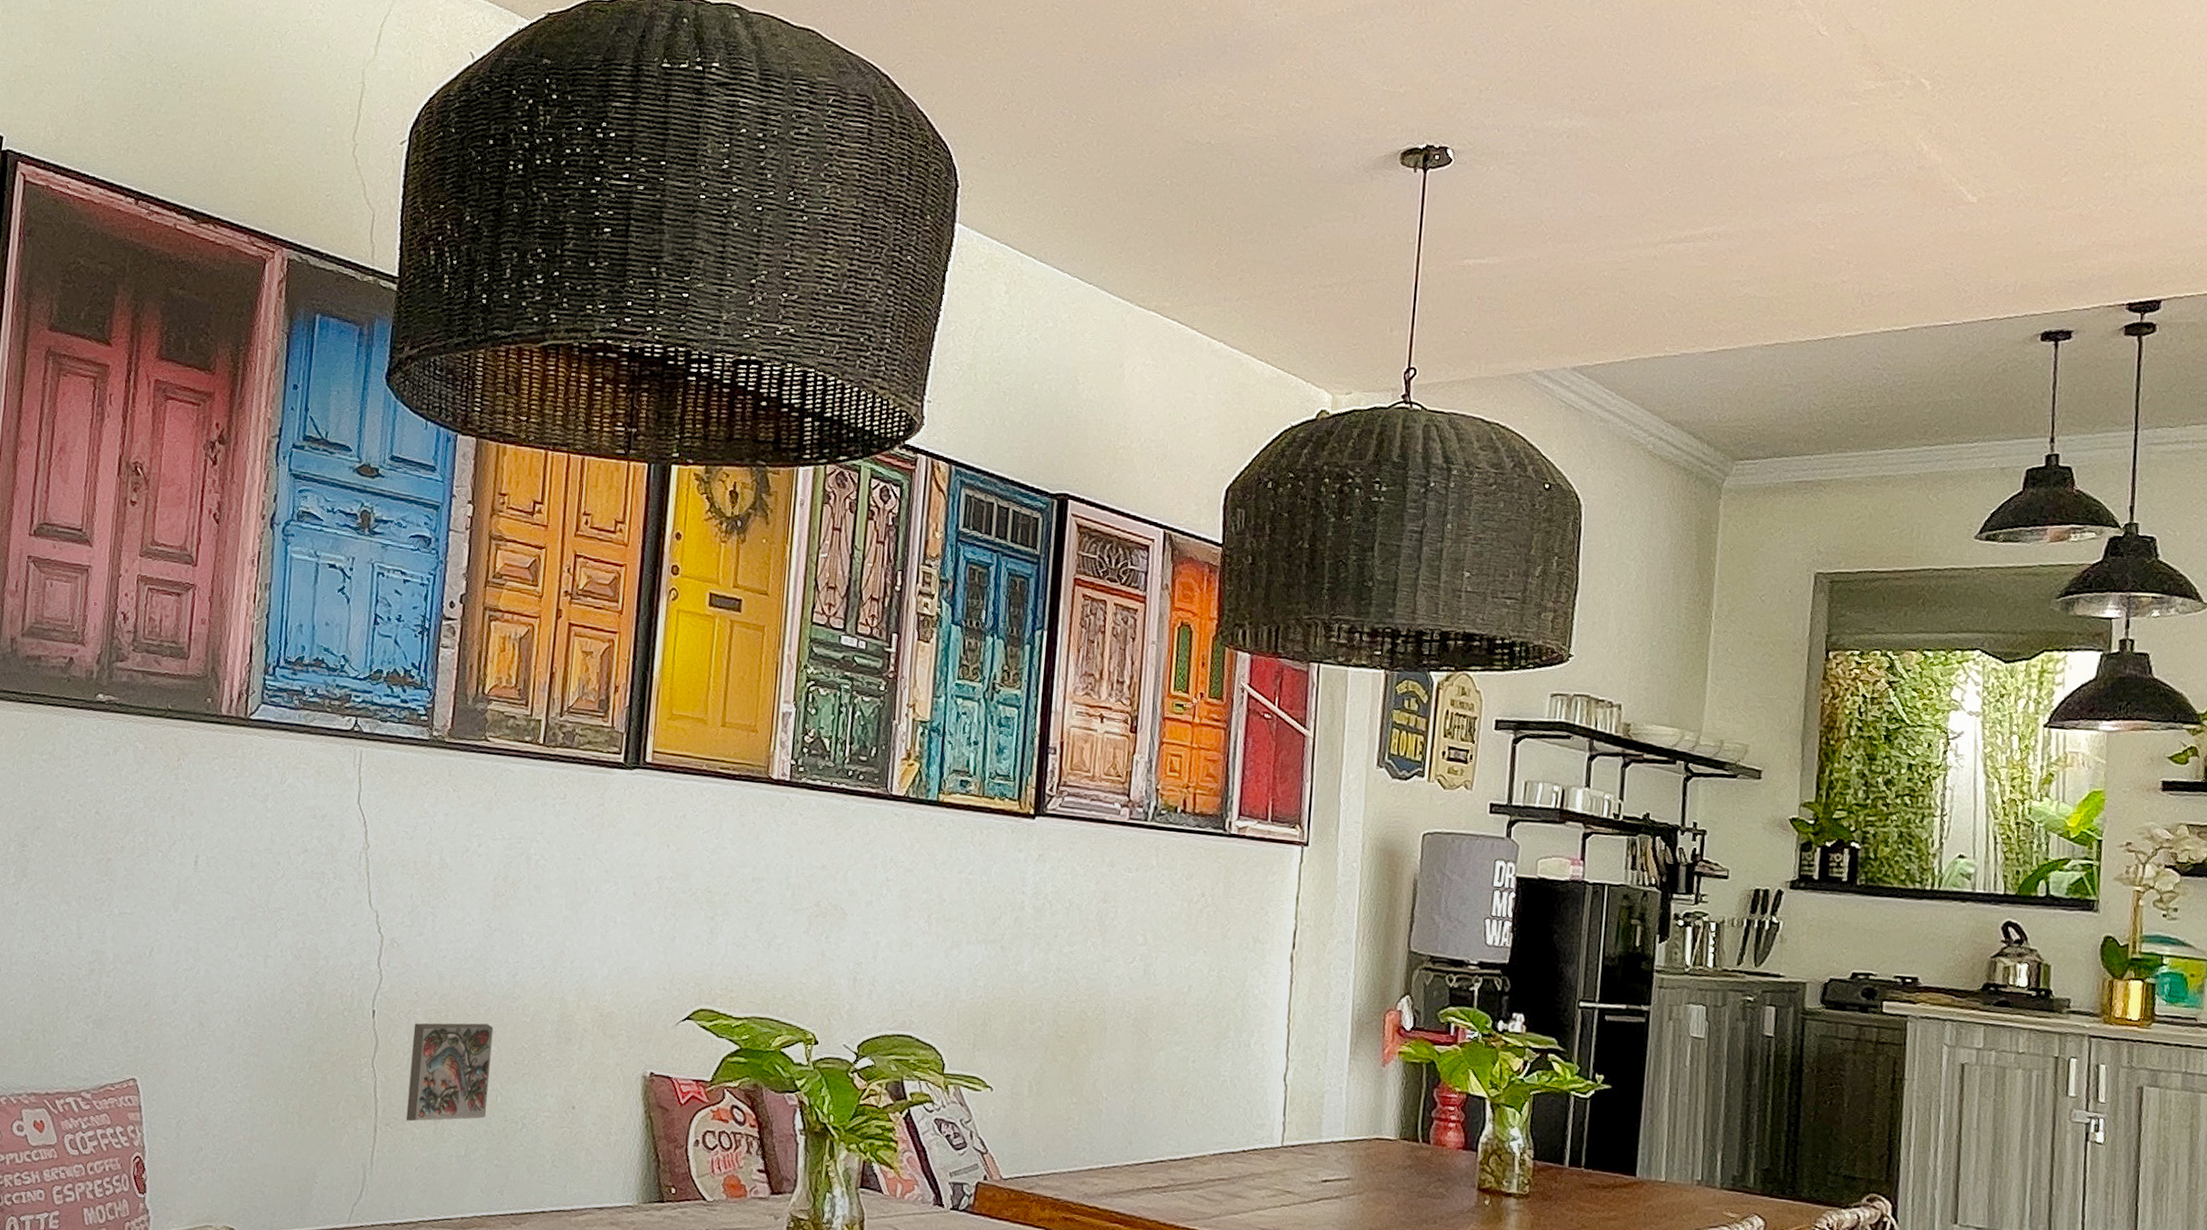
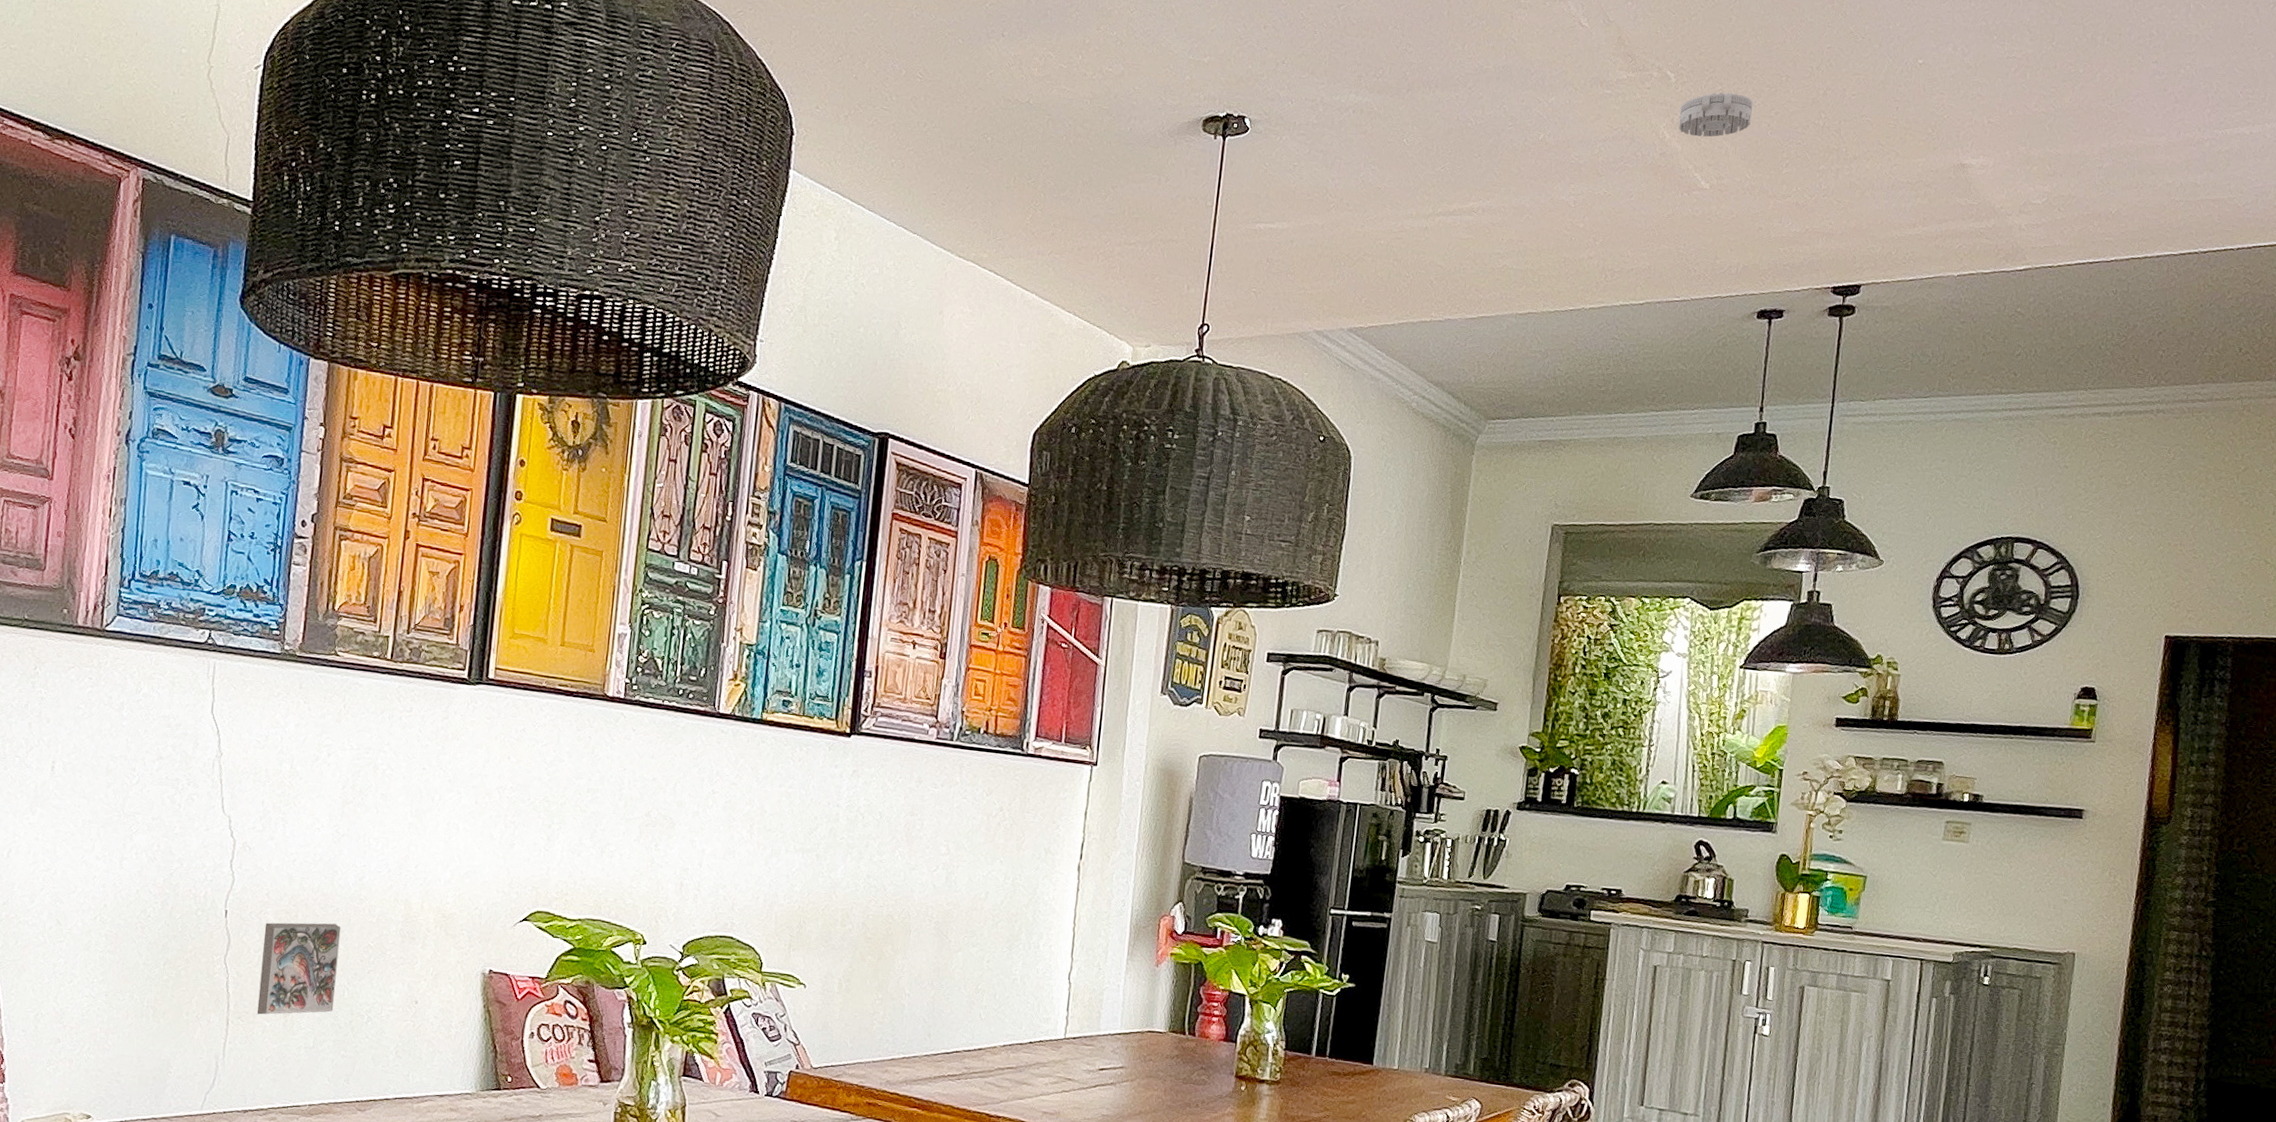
smoke detector: none [1937,98,2022,148] -> present [1678,92,1753,137]

